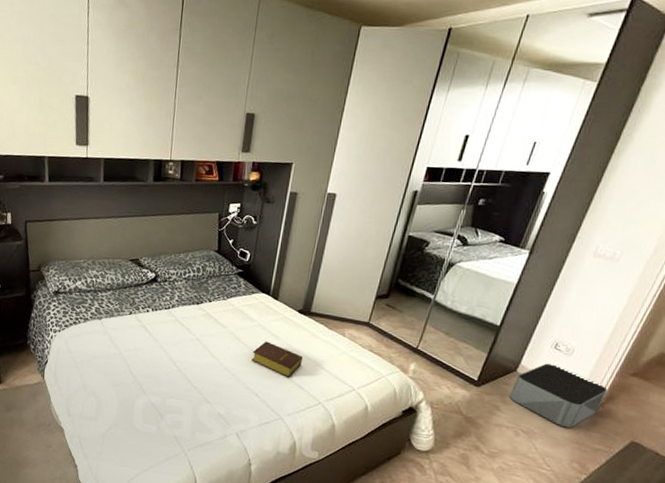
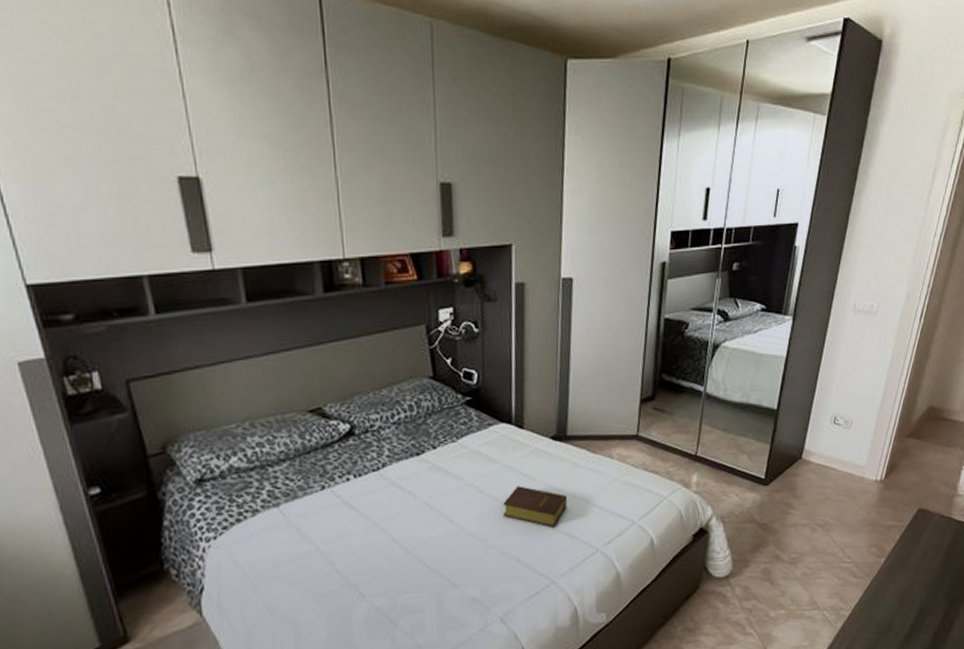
storage bin: present [509,363,608,428] -> none [799,442,889,510]

